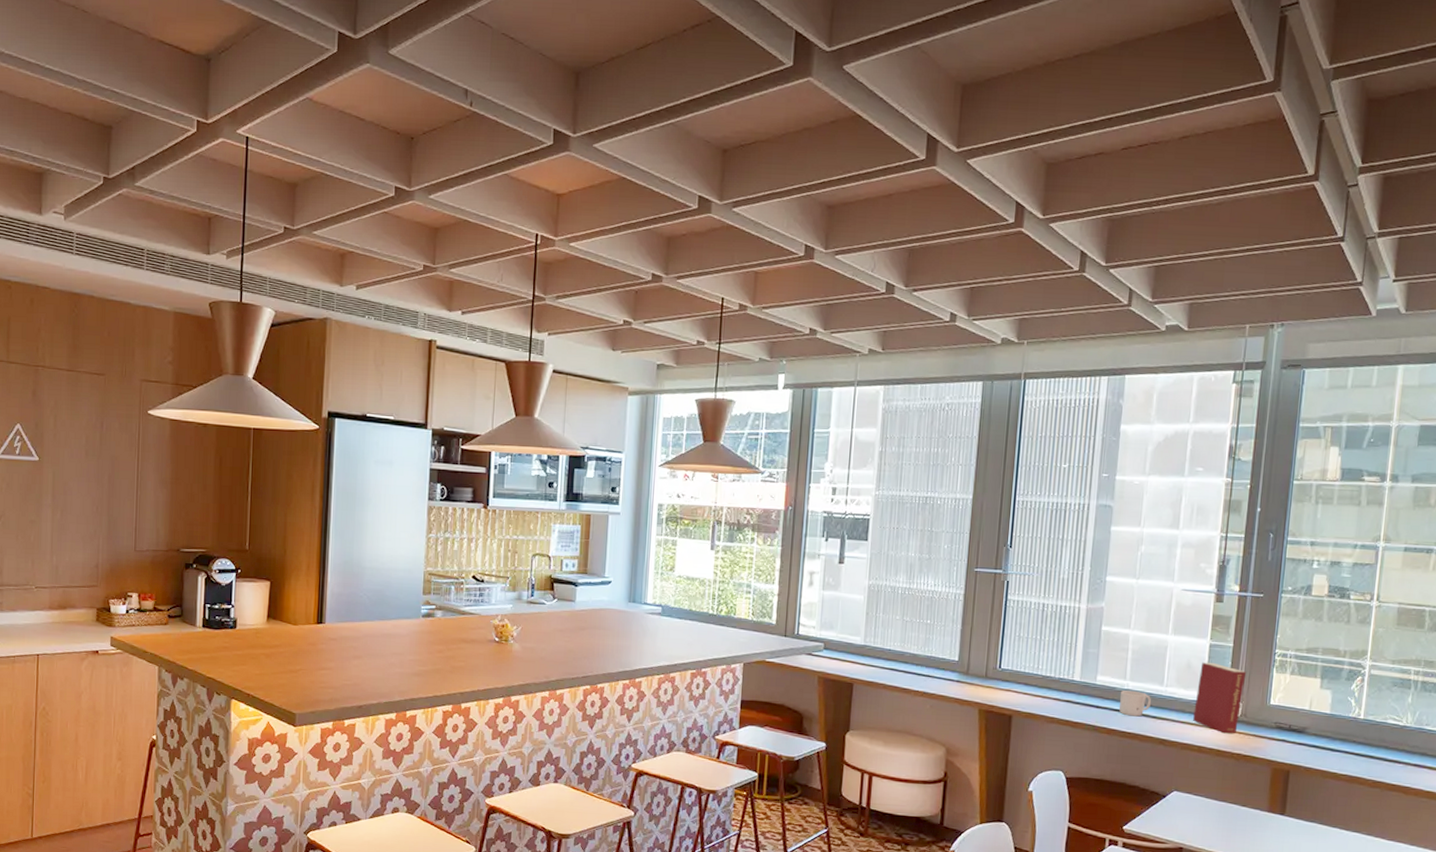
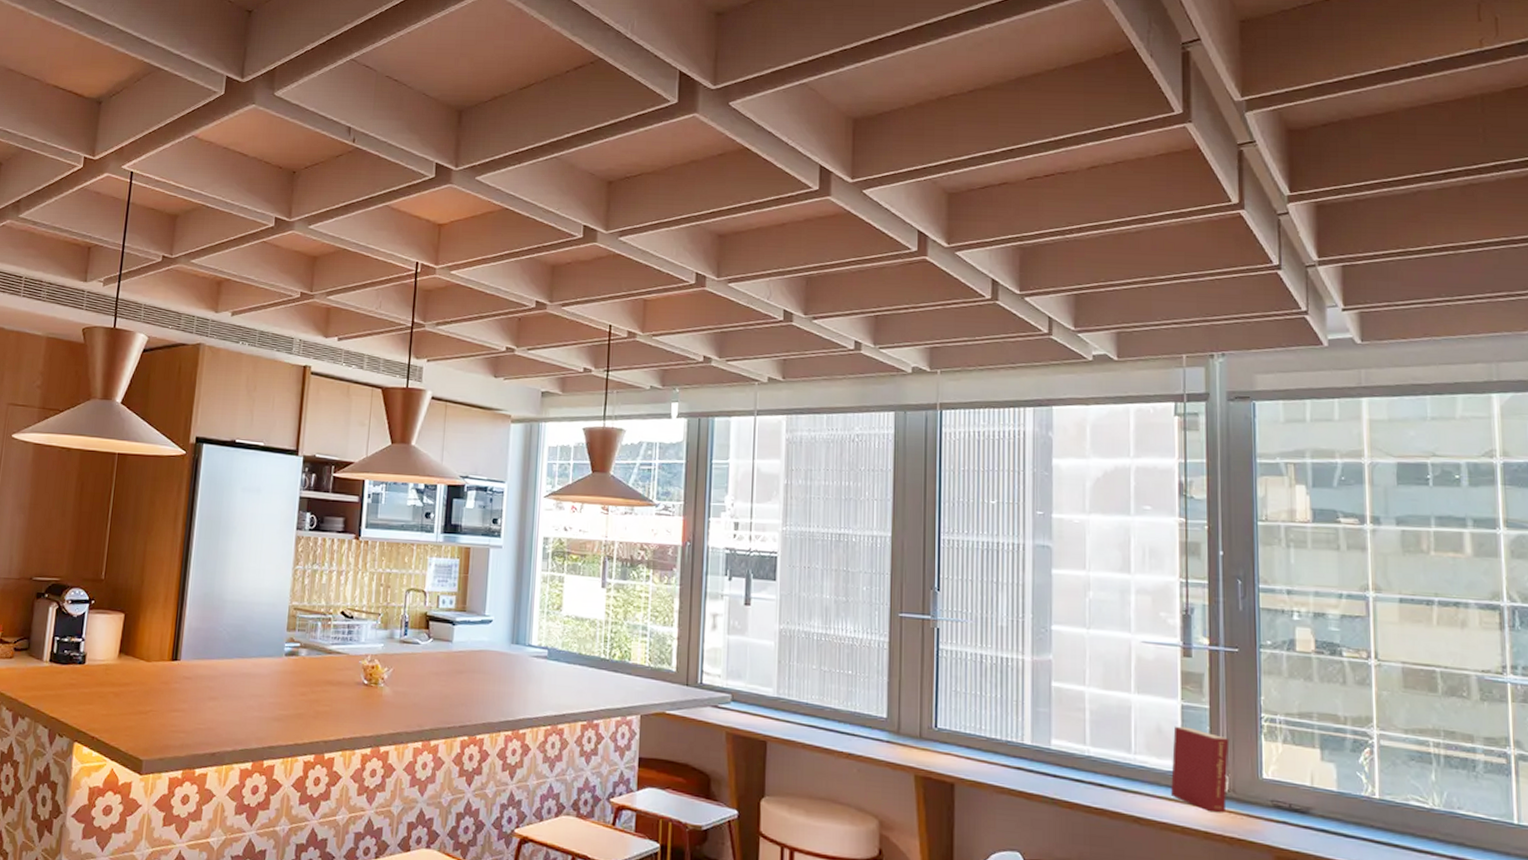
mug: present [1119,690,1152,717] -> none [1081,757,1119,789]

